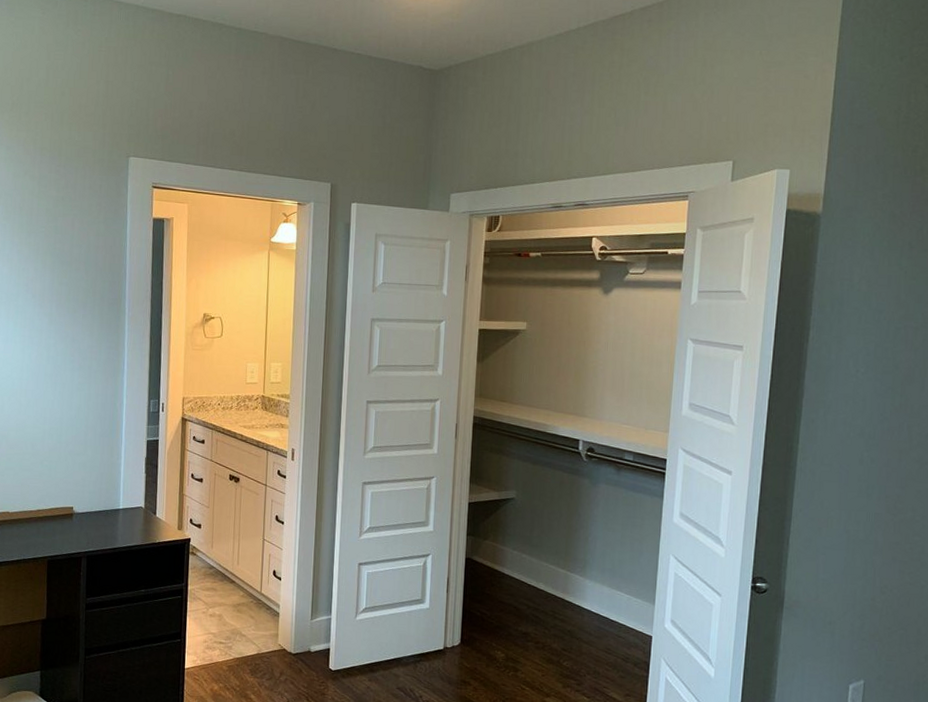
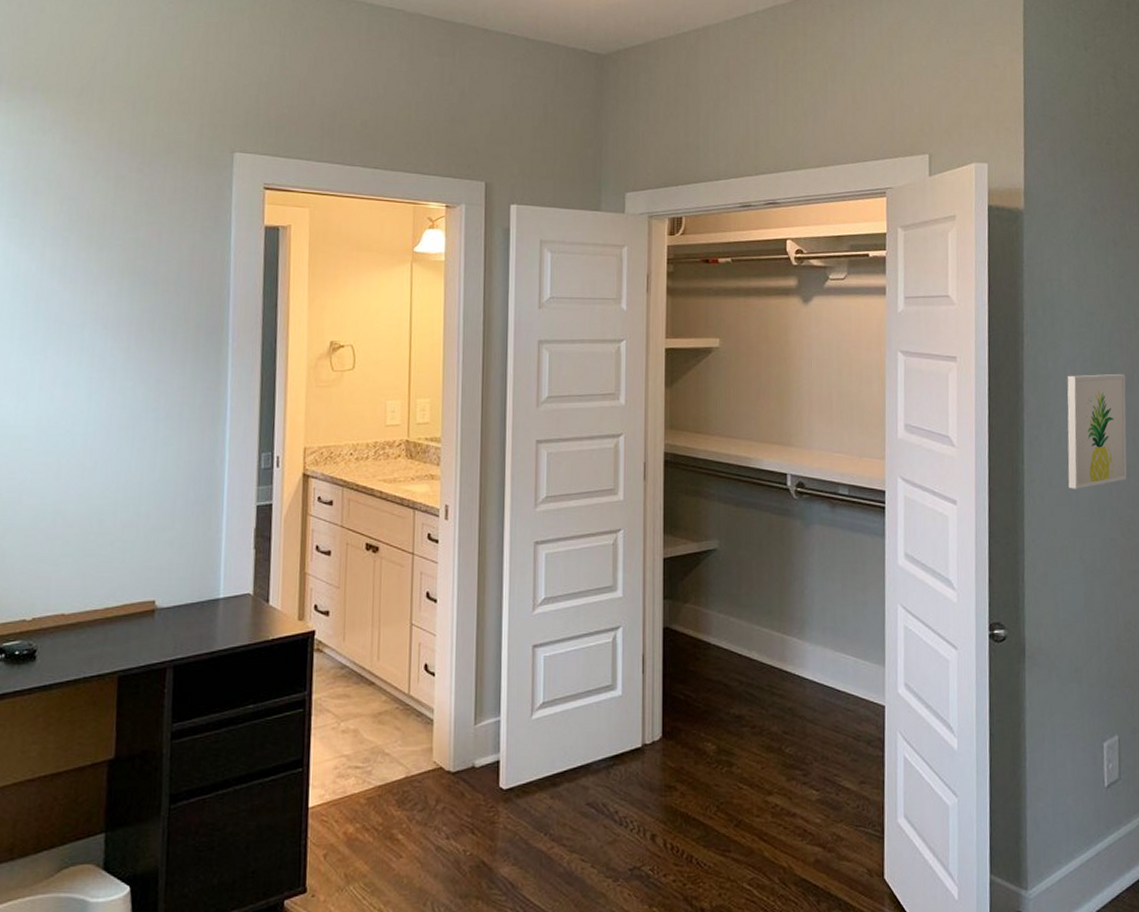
wall art: none [840,367,908,468] -> present [1067,373,1127,489]

